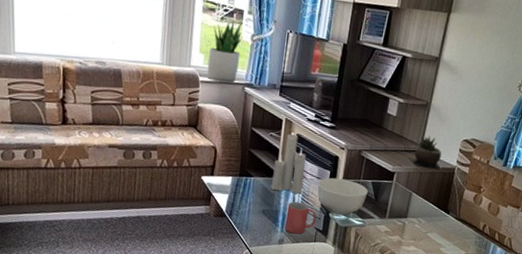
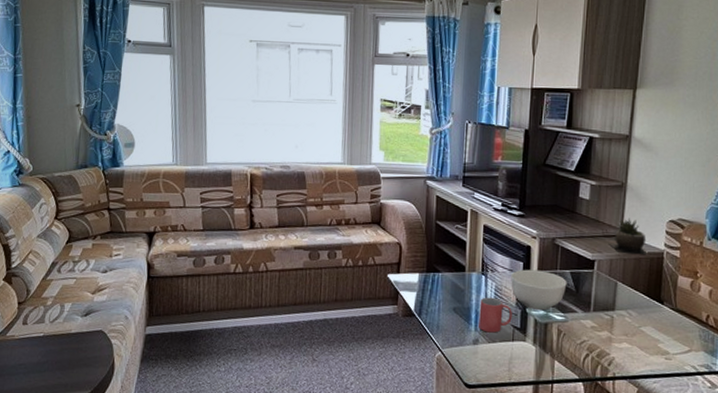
planter: present [207,21,243,84] -> none [387,116,421,179]
candle: present [270,132,306,194] -> none [460,223,495,288]

